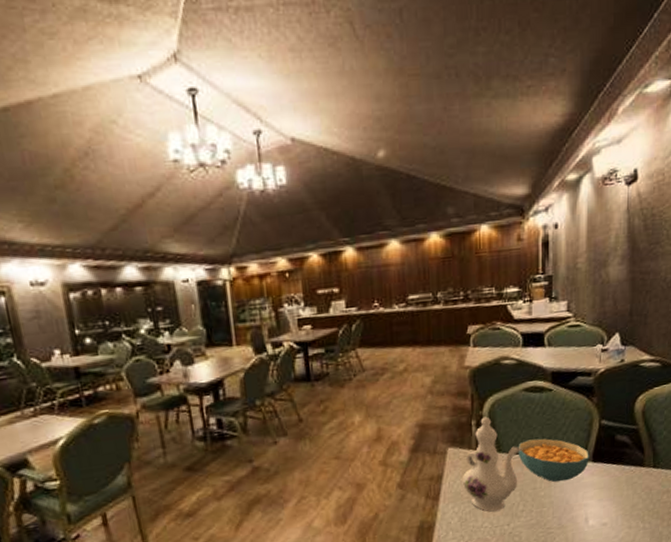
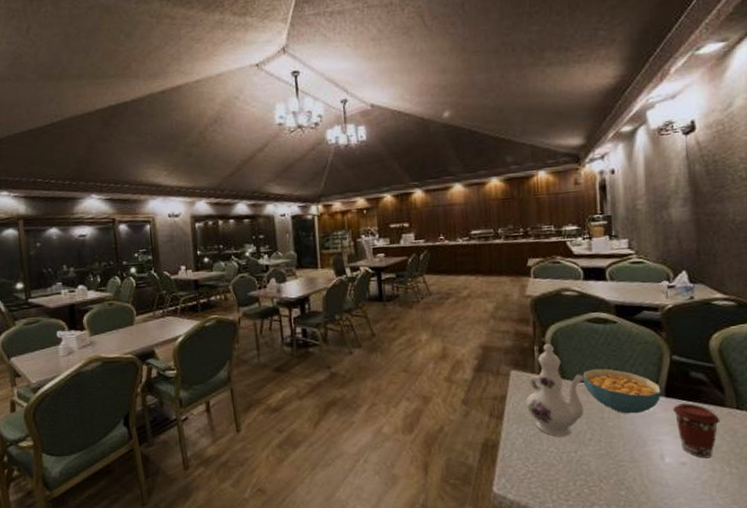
coffee cup: none [599,466,639,518] -> present [673,403,720,459]

